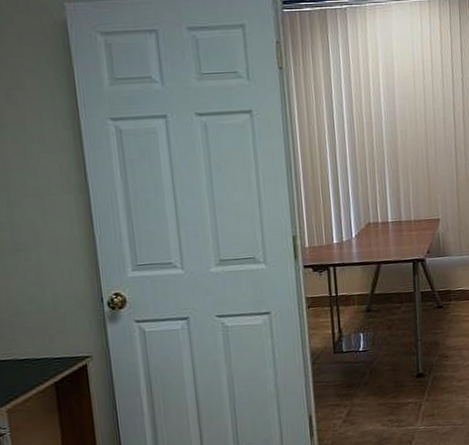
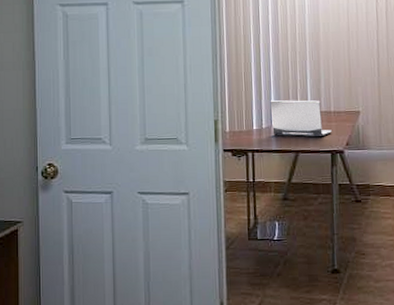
laptop computer: none [349,210,413,248] -> present [270,100,332,137]

